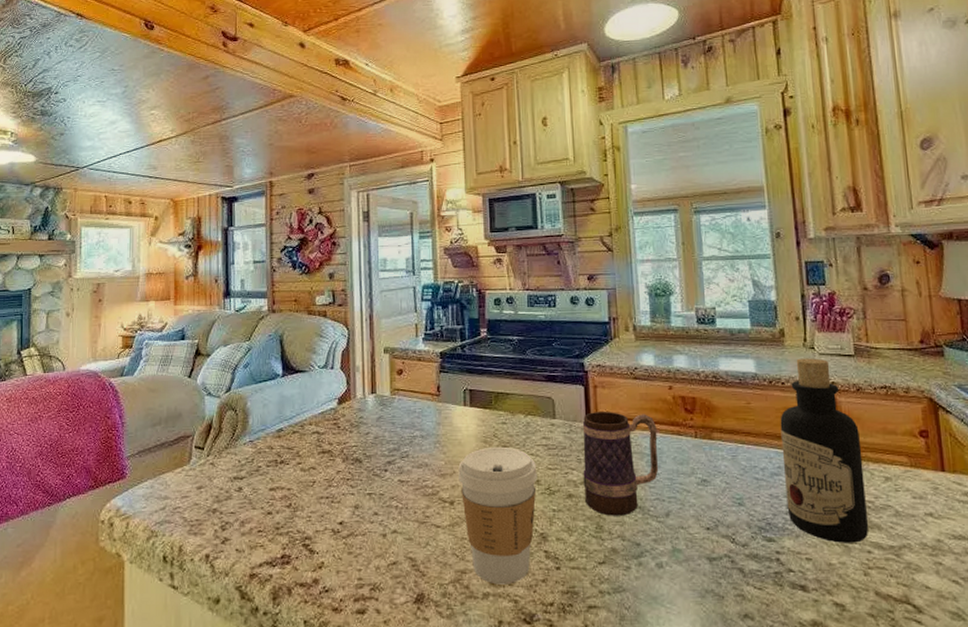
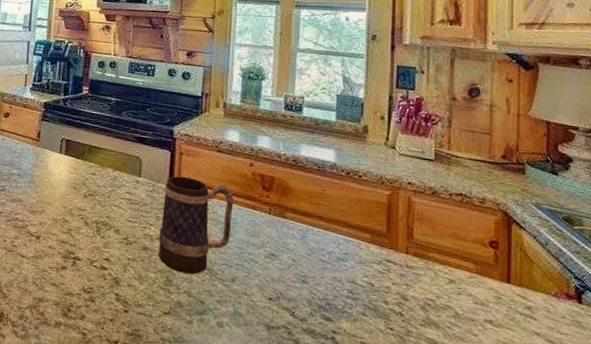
coffee cup: present [458,446,537,585] -> none [46,193,119,318]
bottle: present [780,358,869,543] -> none [348,155,430,336]

